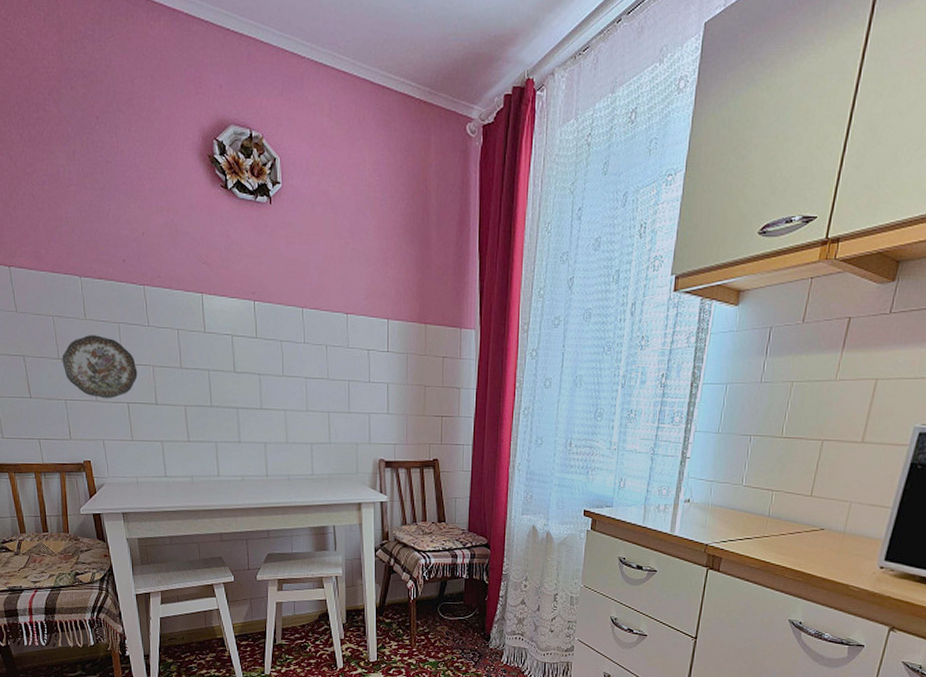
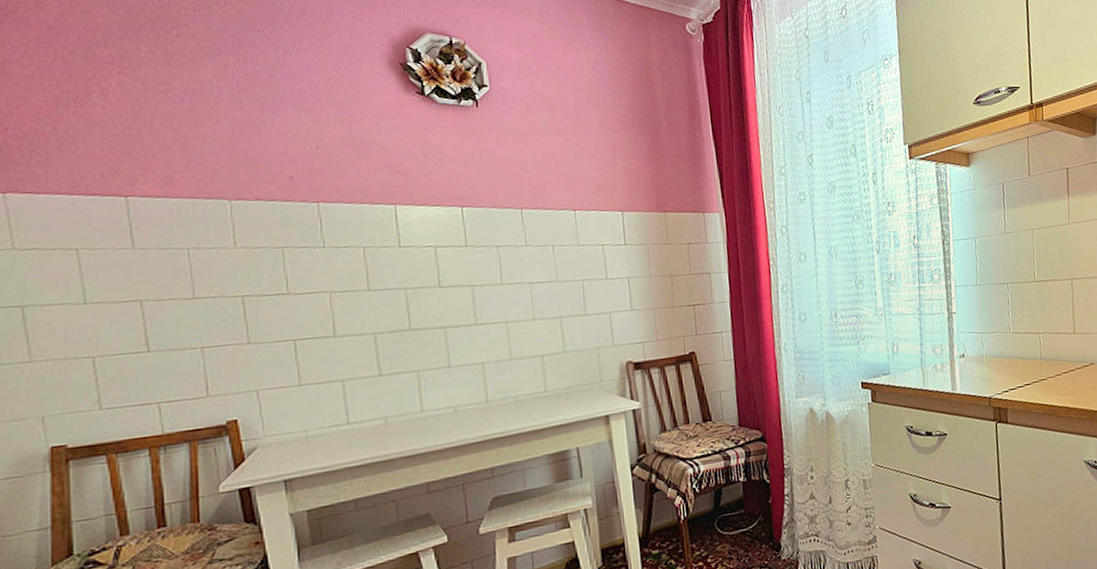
decorative plate: present [62,335,138,399] -> none [199,264,309,340]

